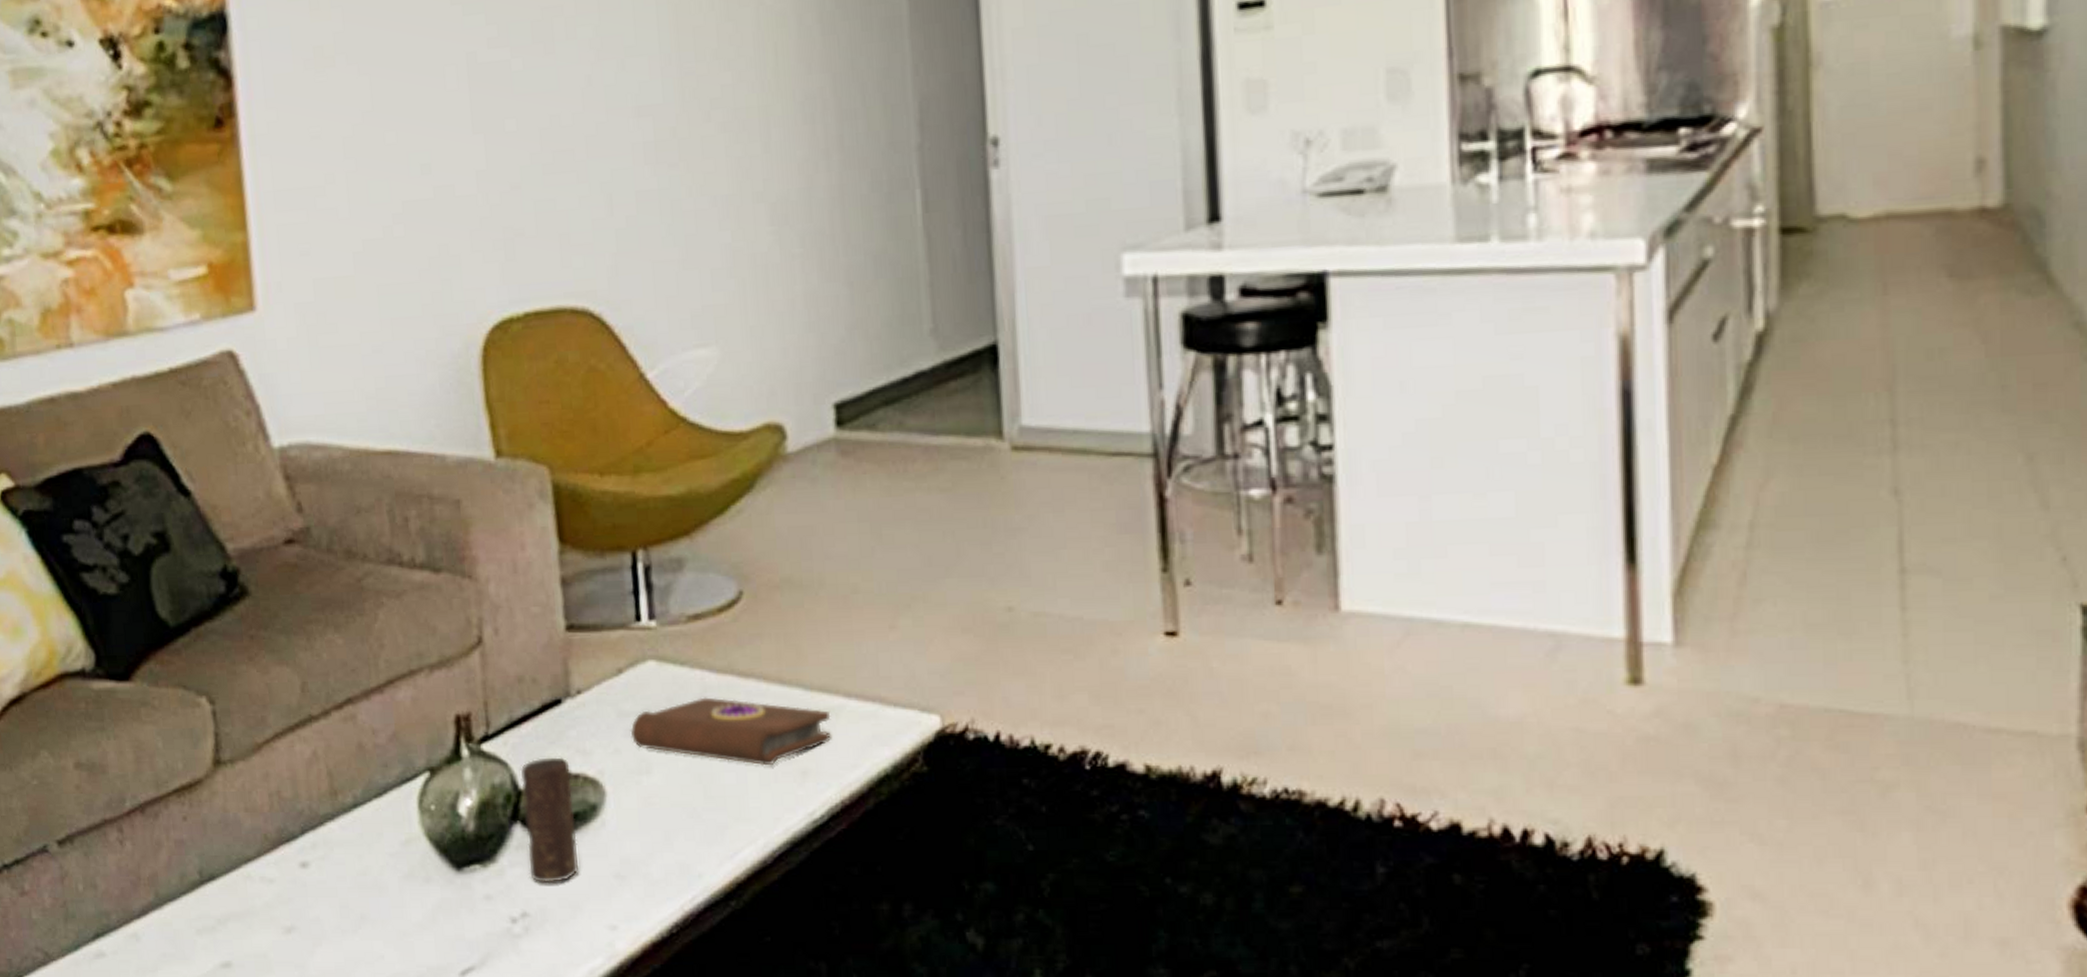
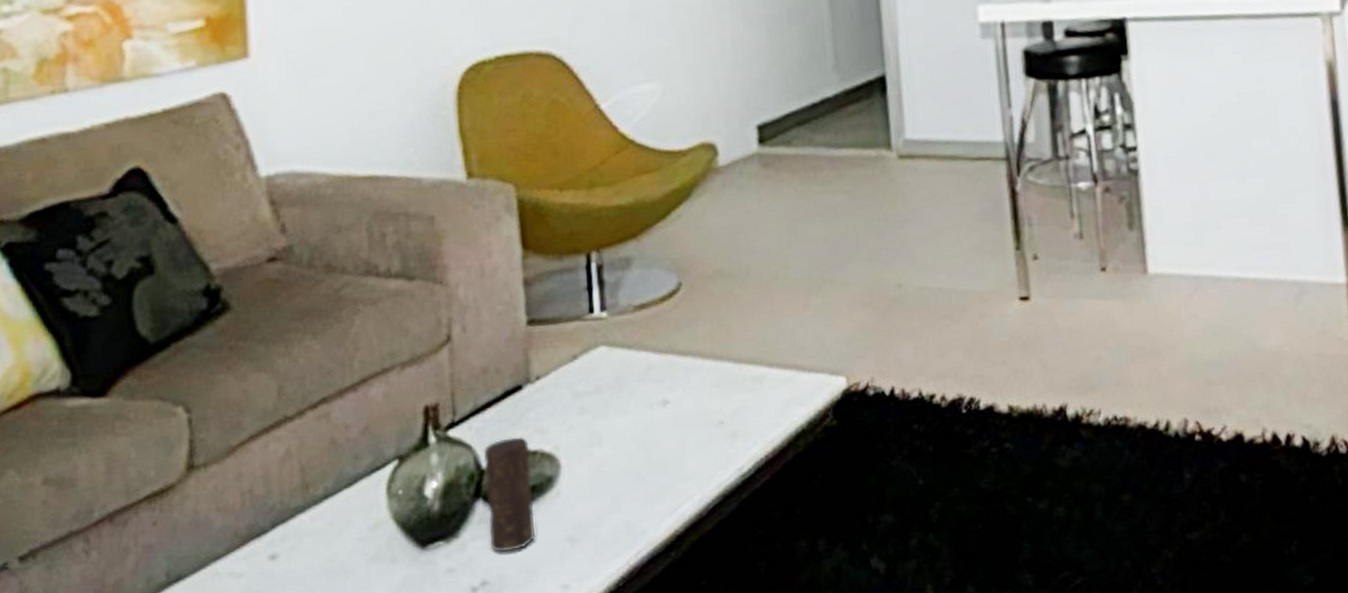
book: present [630,697,831,766] -> none [583,374,757,431]

